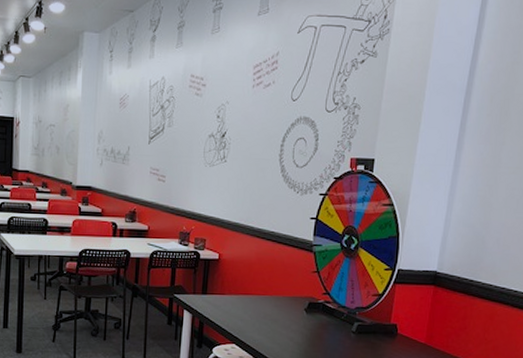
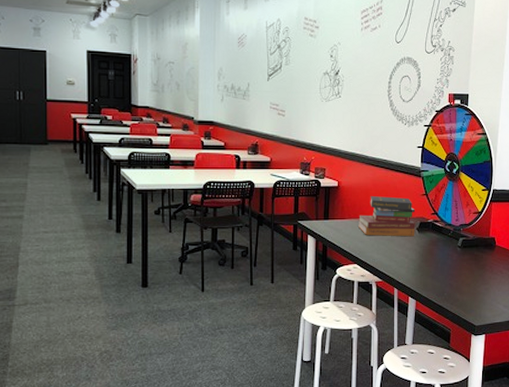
books: none [239,270,304,318] -> present [358,195,416,237]

